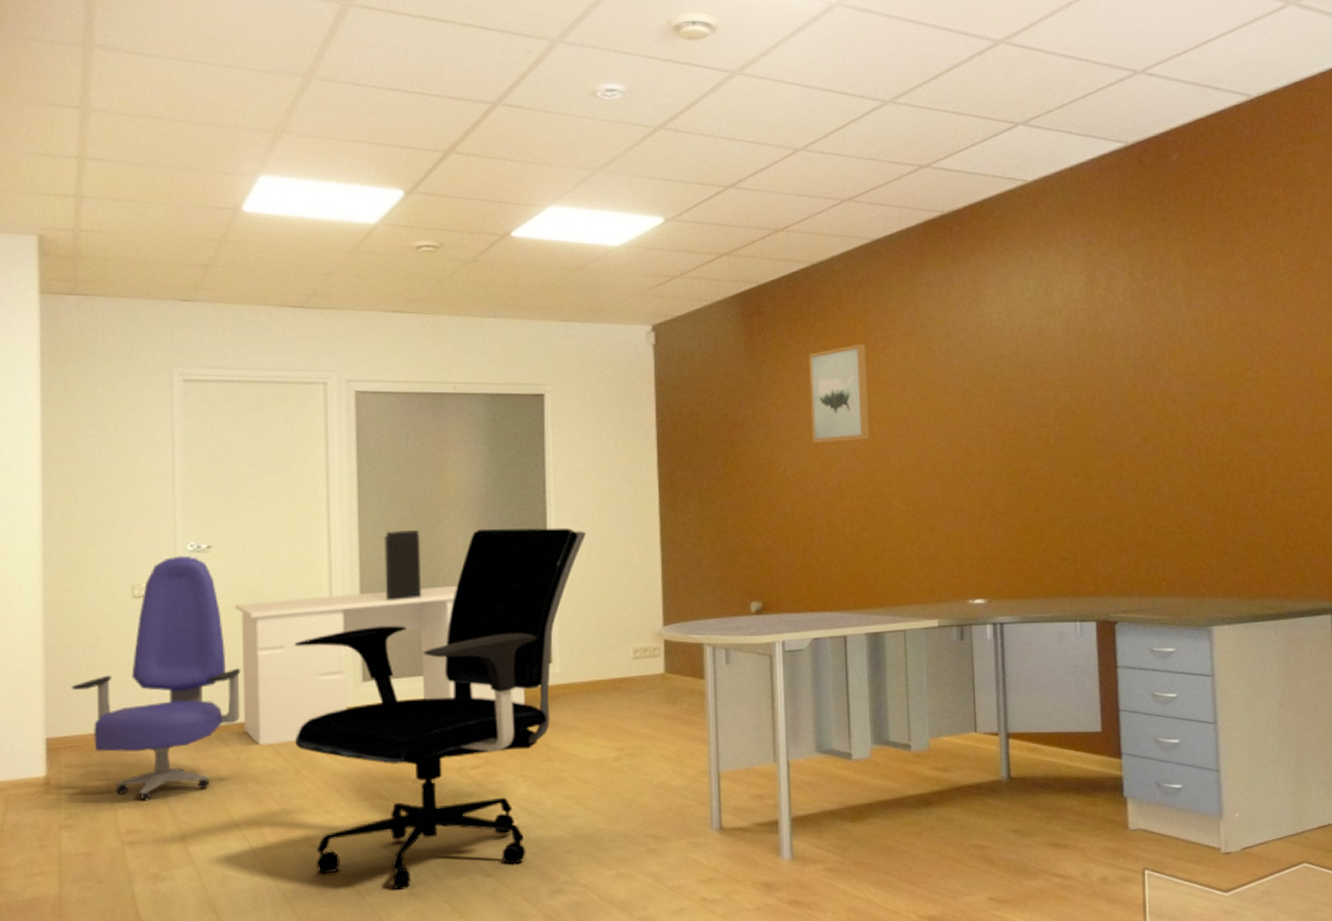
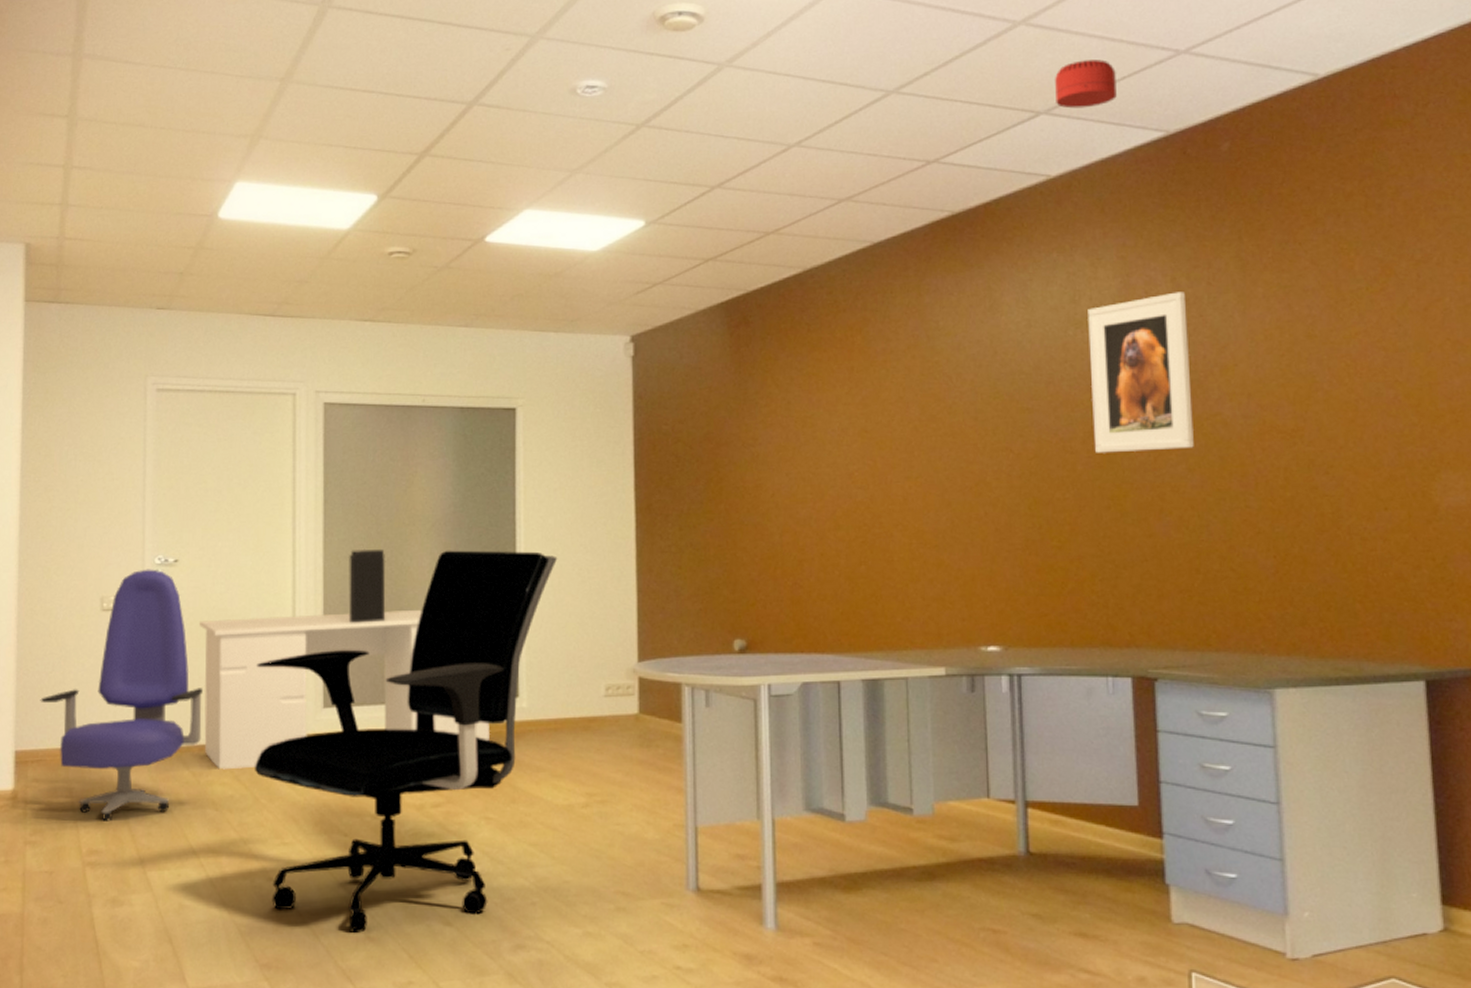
wall art: present [809,343,870,442] -> none [801,357,868,465]
smoke detector: none [1031,77,1084,121] -> present [1055,59,1117,109]
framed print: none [1059,285,1148,427] -> present [1088,292,1194,453]

